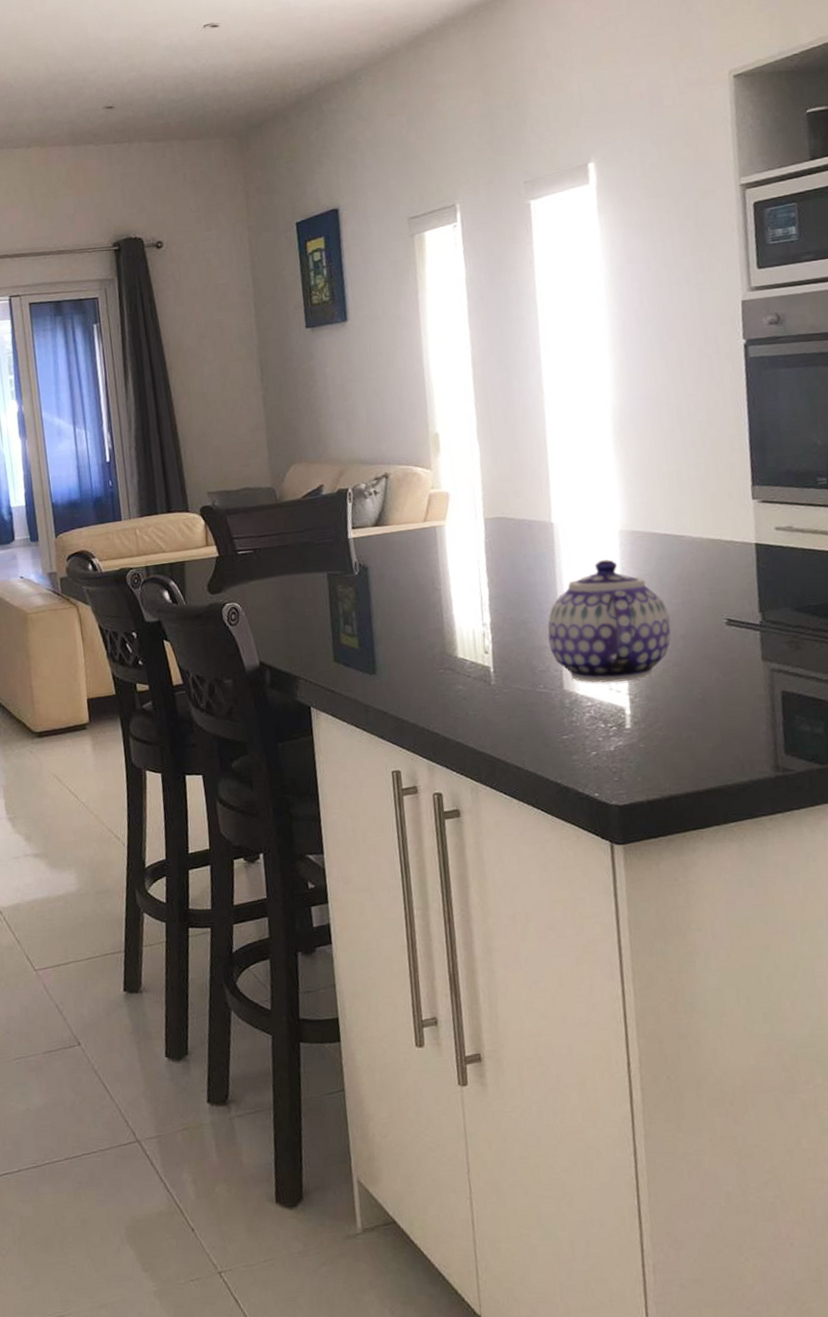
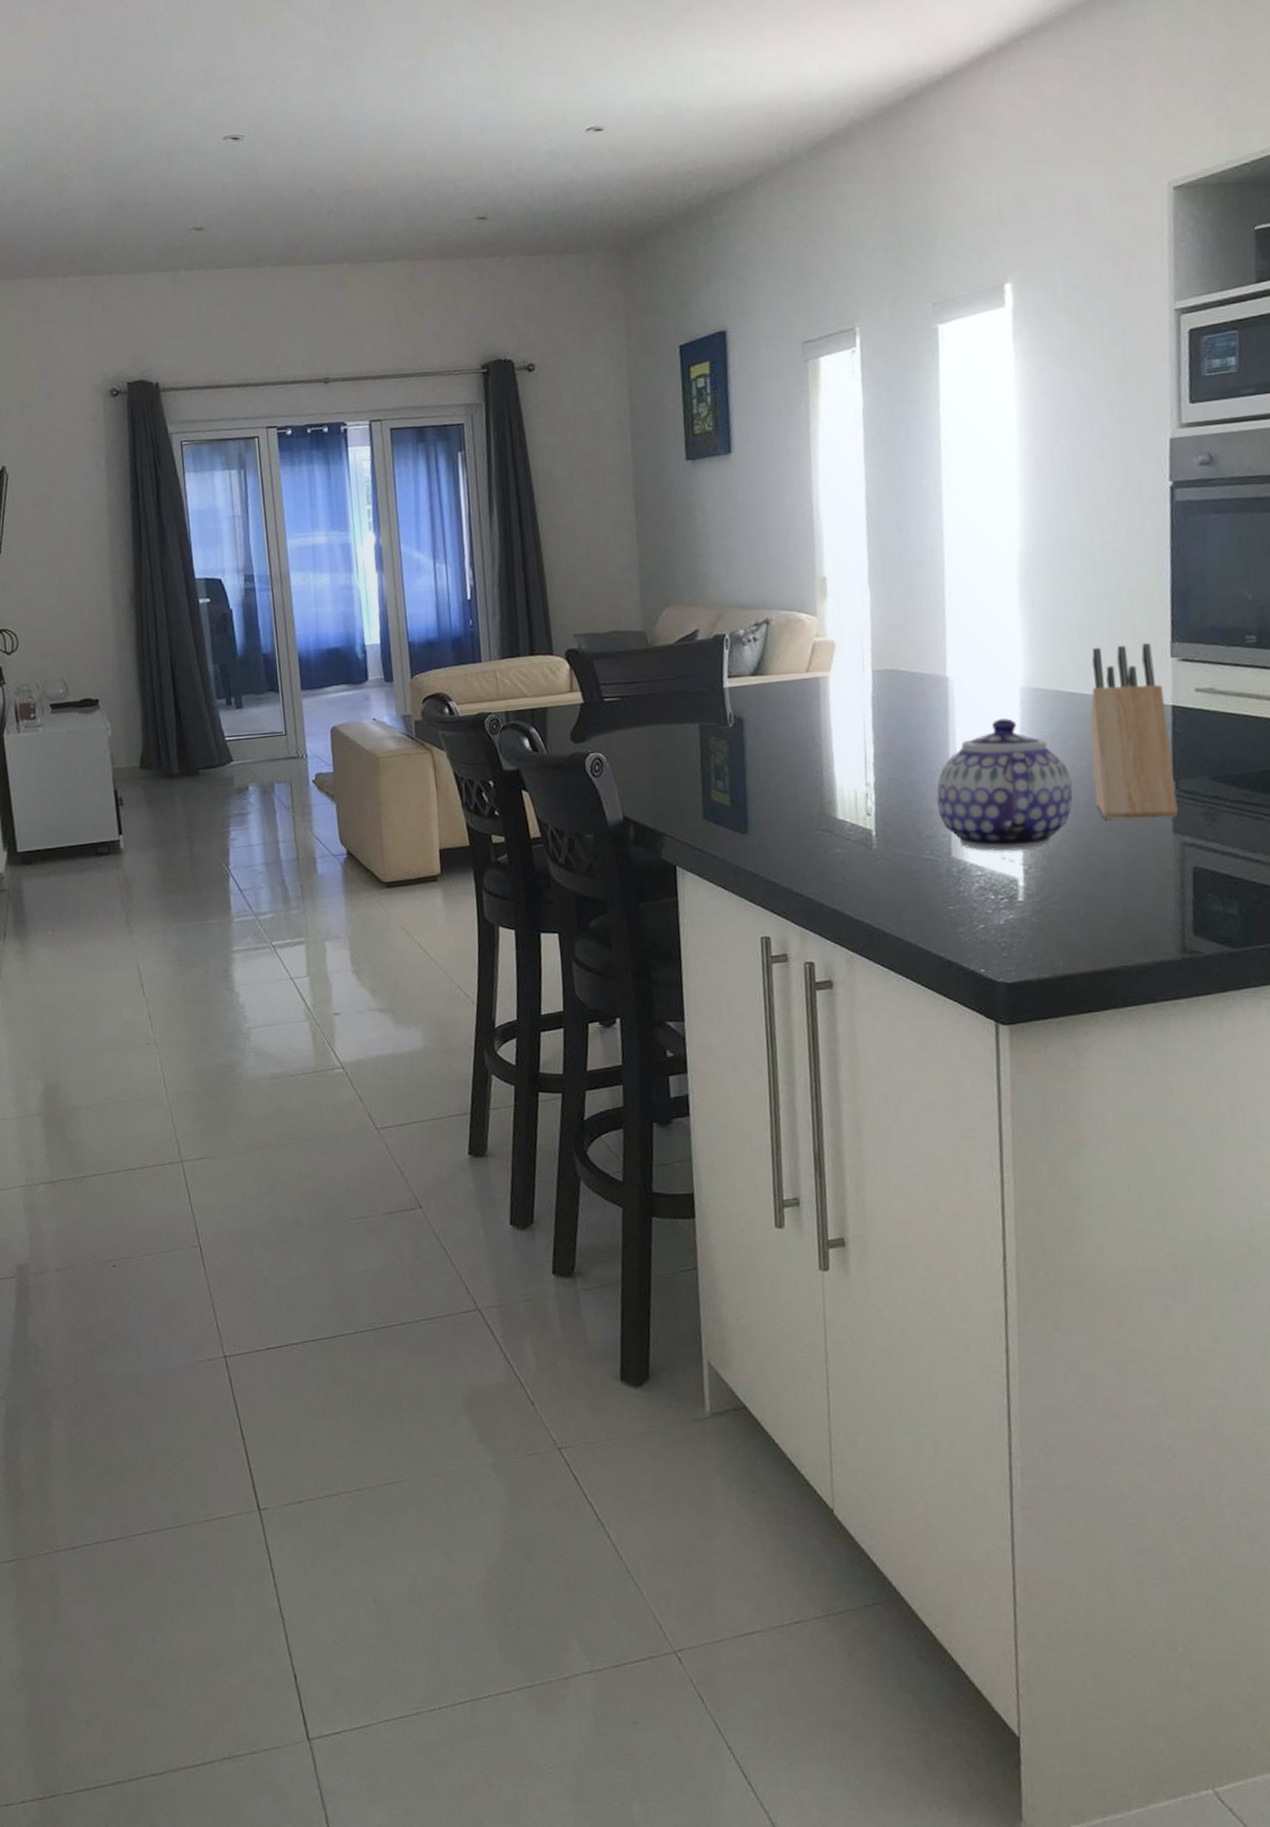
knife block: none [682,486,766,650] -> present [1089,642,1178,819]

